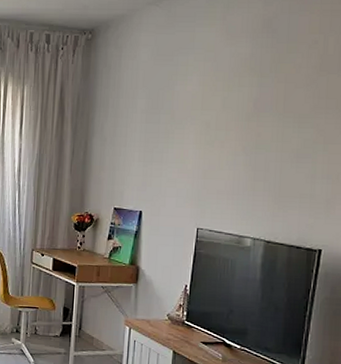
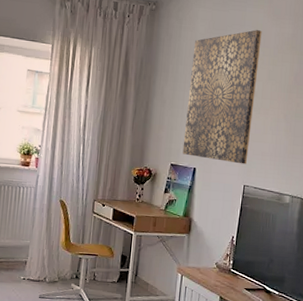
wall art: none [126,52,214,205] -> present [182,30,262,165]

